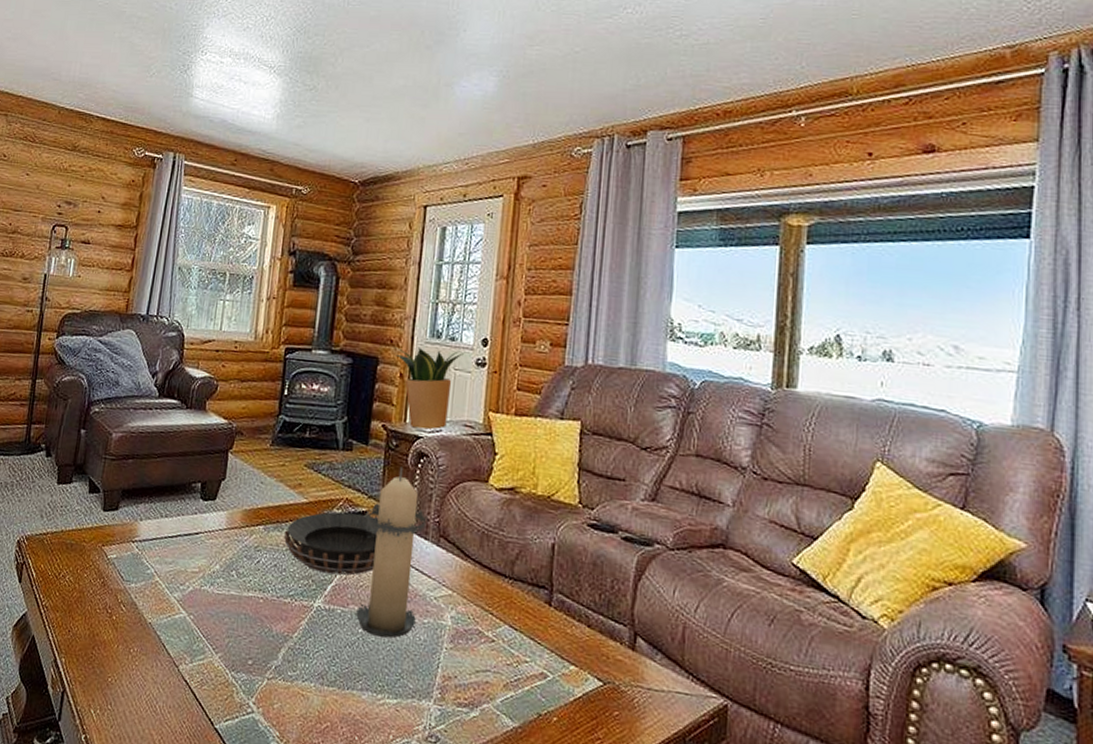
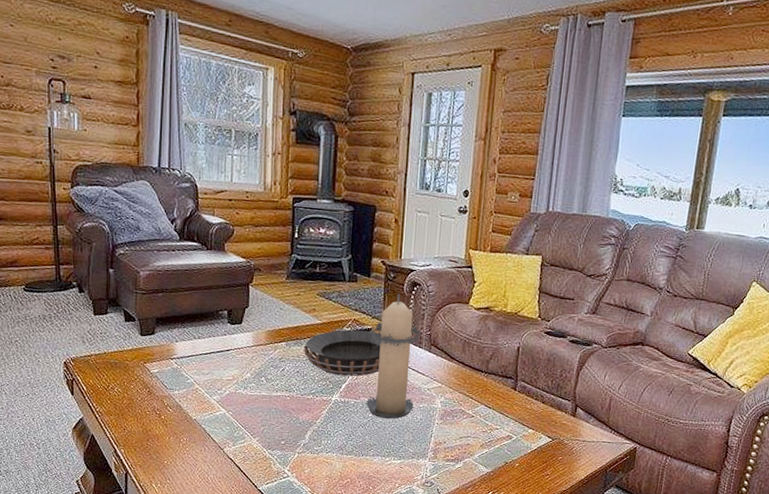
potted plant: present [392,346,465,430] -> none [388,196,450,264]

